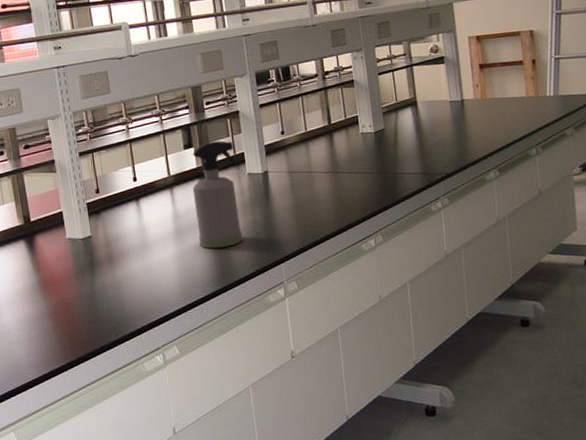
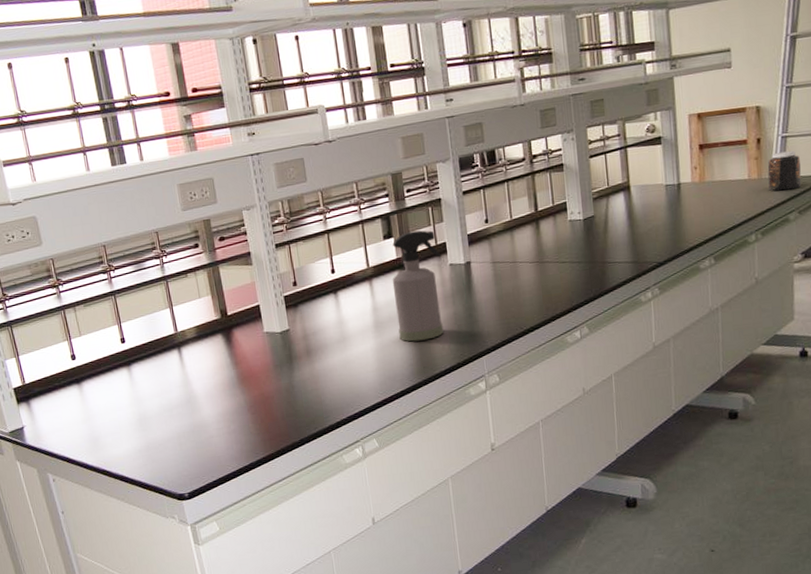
jar: none [543,71,576,109] -> present [767,150,802,192]

